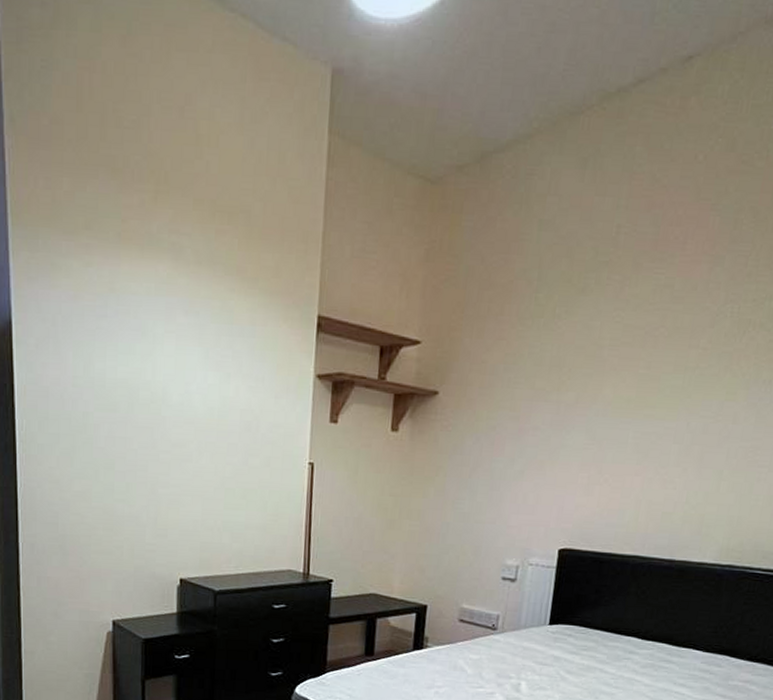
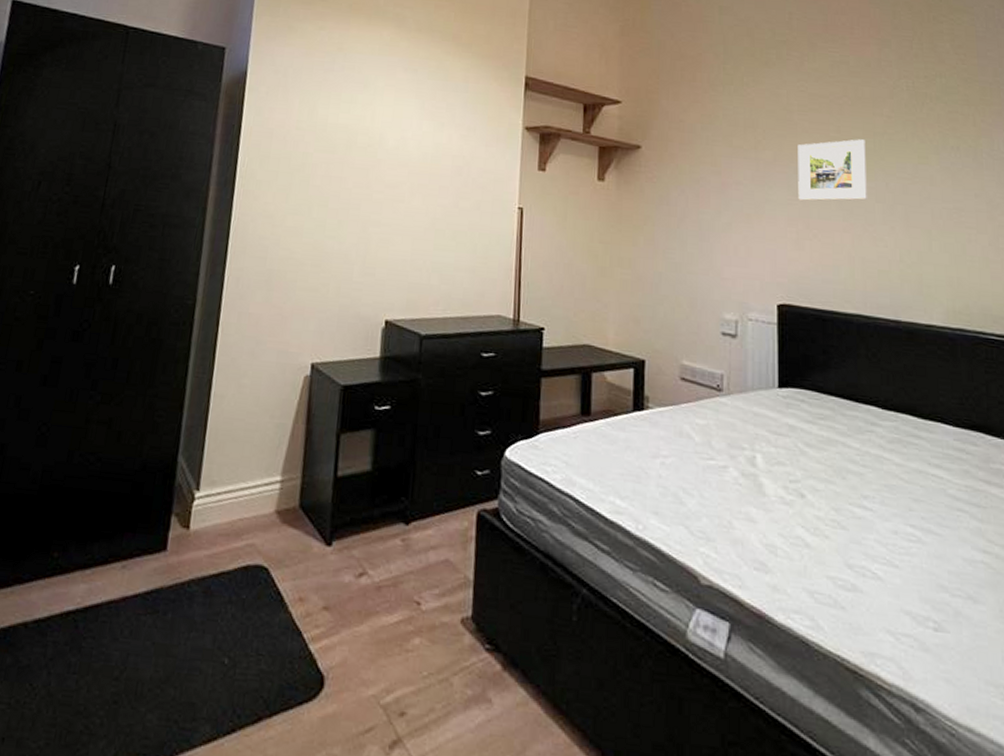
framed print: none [595,375,675,445] -> present [798,139,867,201]

